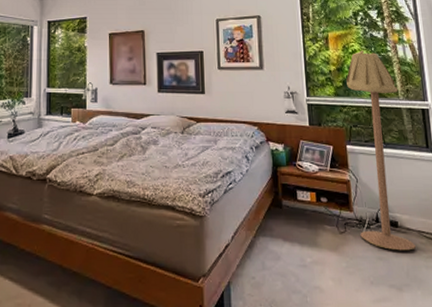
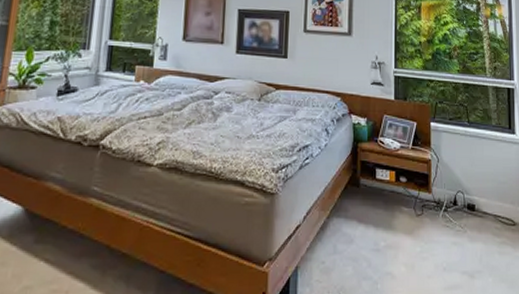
floor lamp: present [346,50,416,251] -> none [436,23,490,236]

